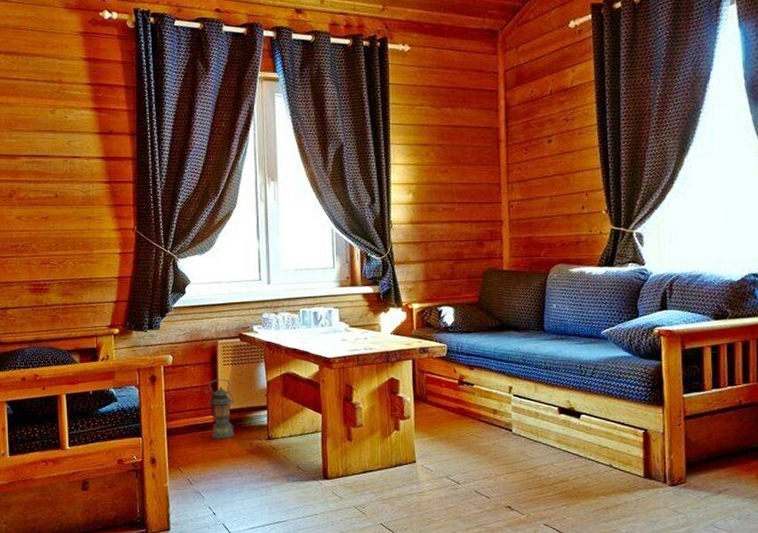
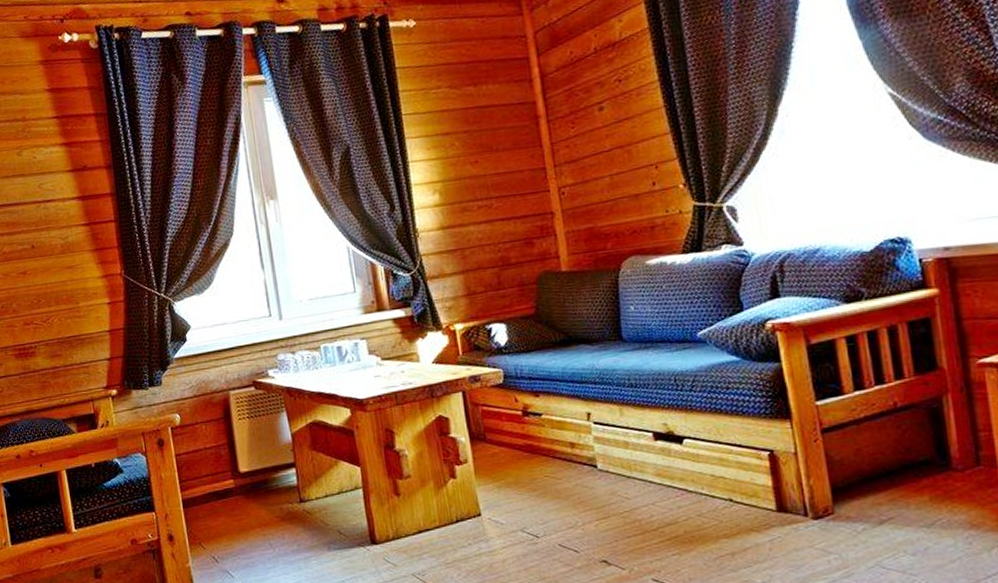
lantern: present [208,378,235,439] -> none [224,435,260,507]

